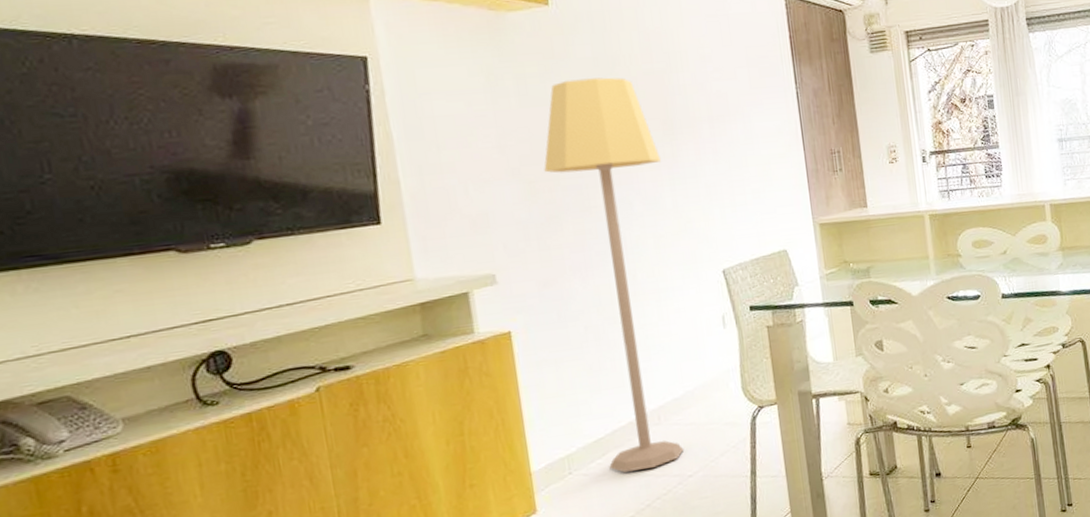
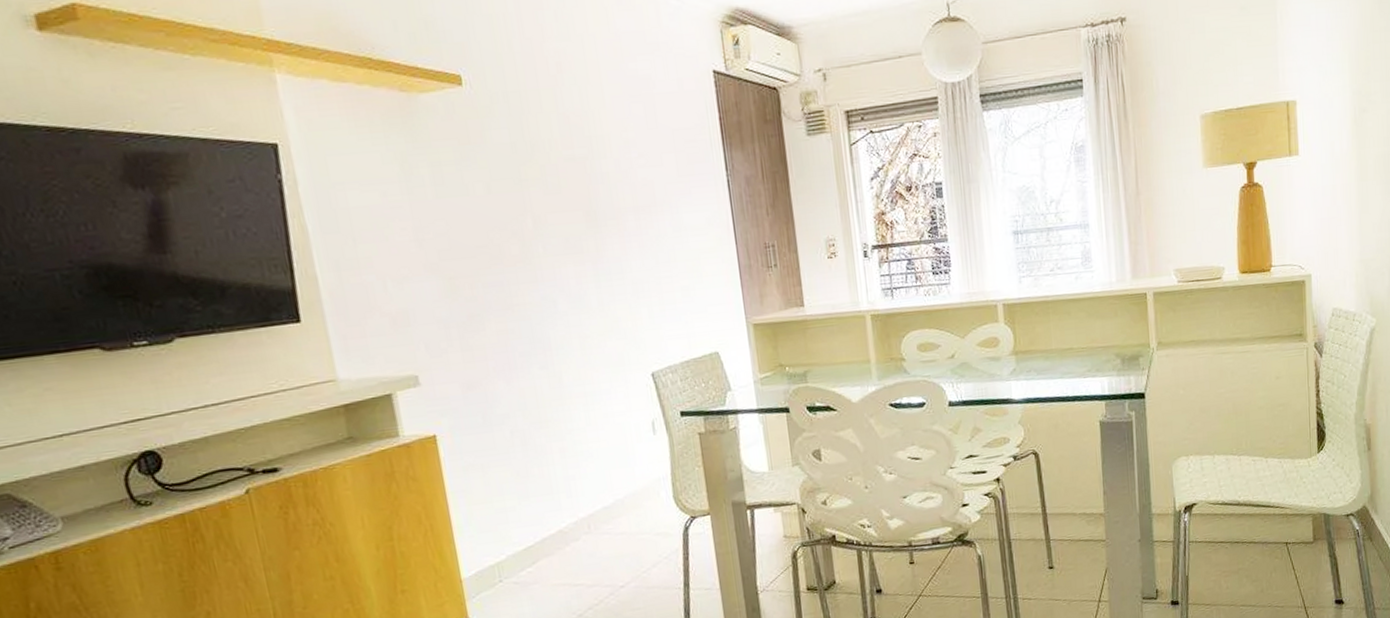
lamp: present [544,77,684,473] -> none [463,164,615,582]

